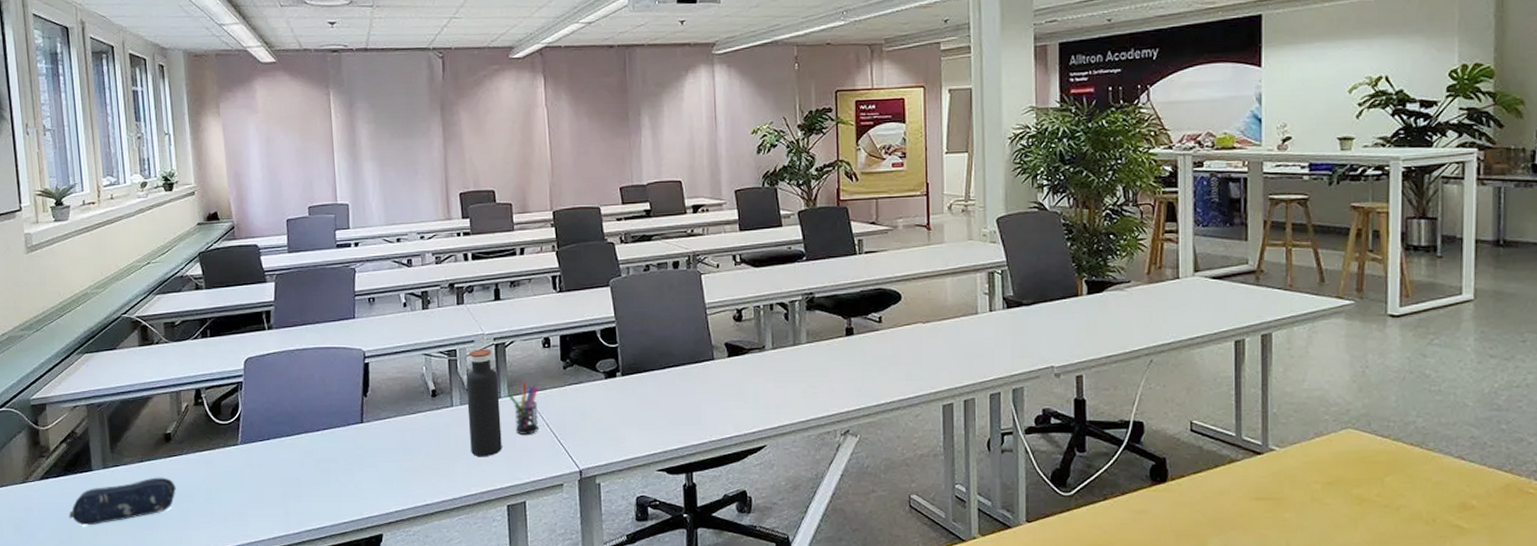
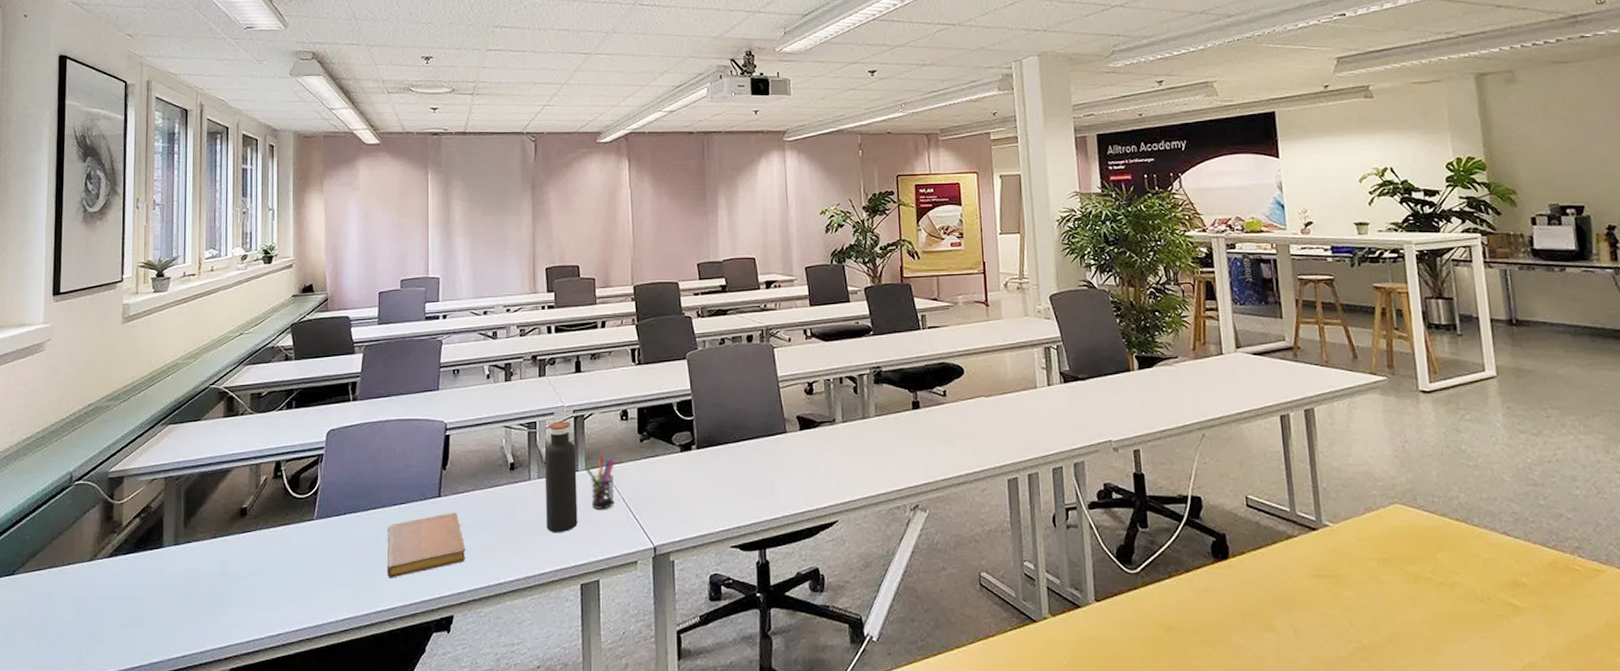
pencil case: present [69,477,176,526] -> none [134,554,247,607]
notebook: none [312,438,391,500] -> present [386,513,465,578]

